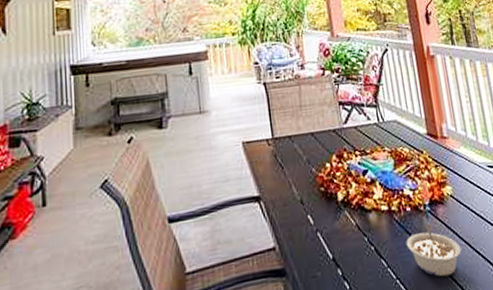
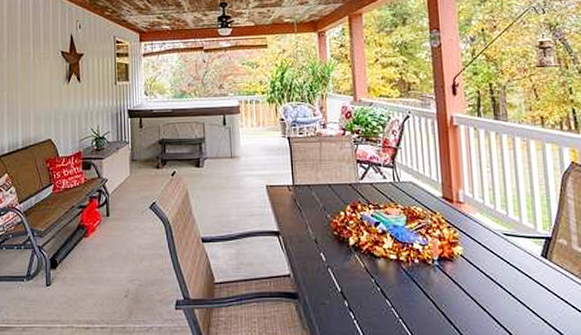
legume: present [406,223,462,277] -> none [411,277,467,324]

